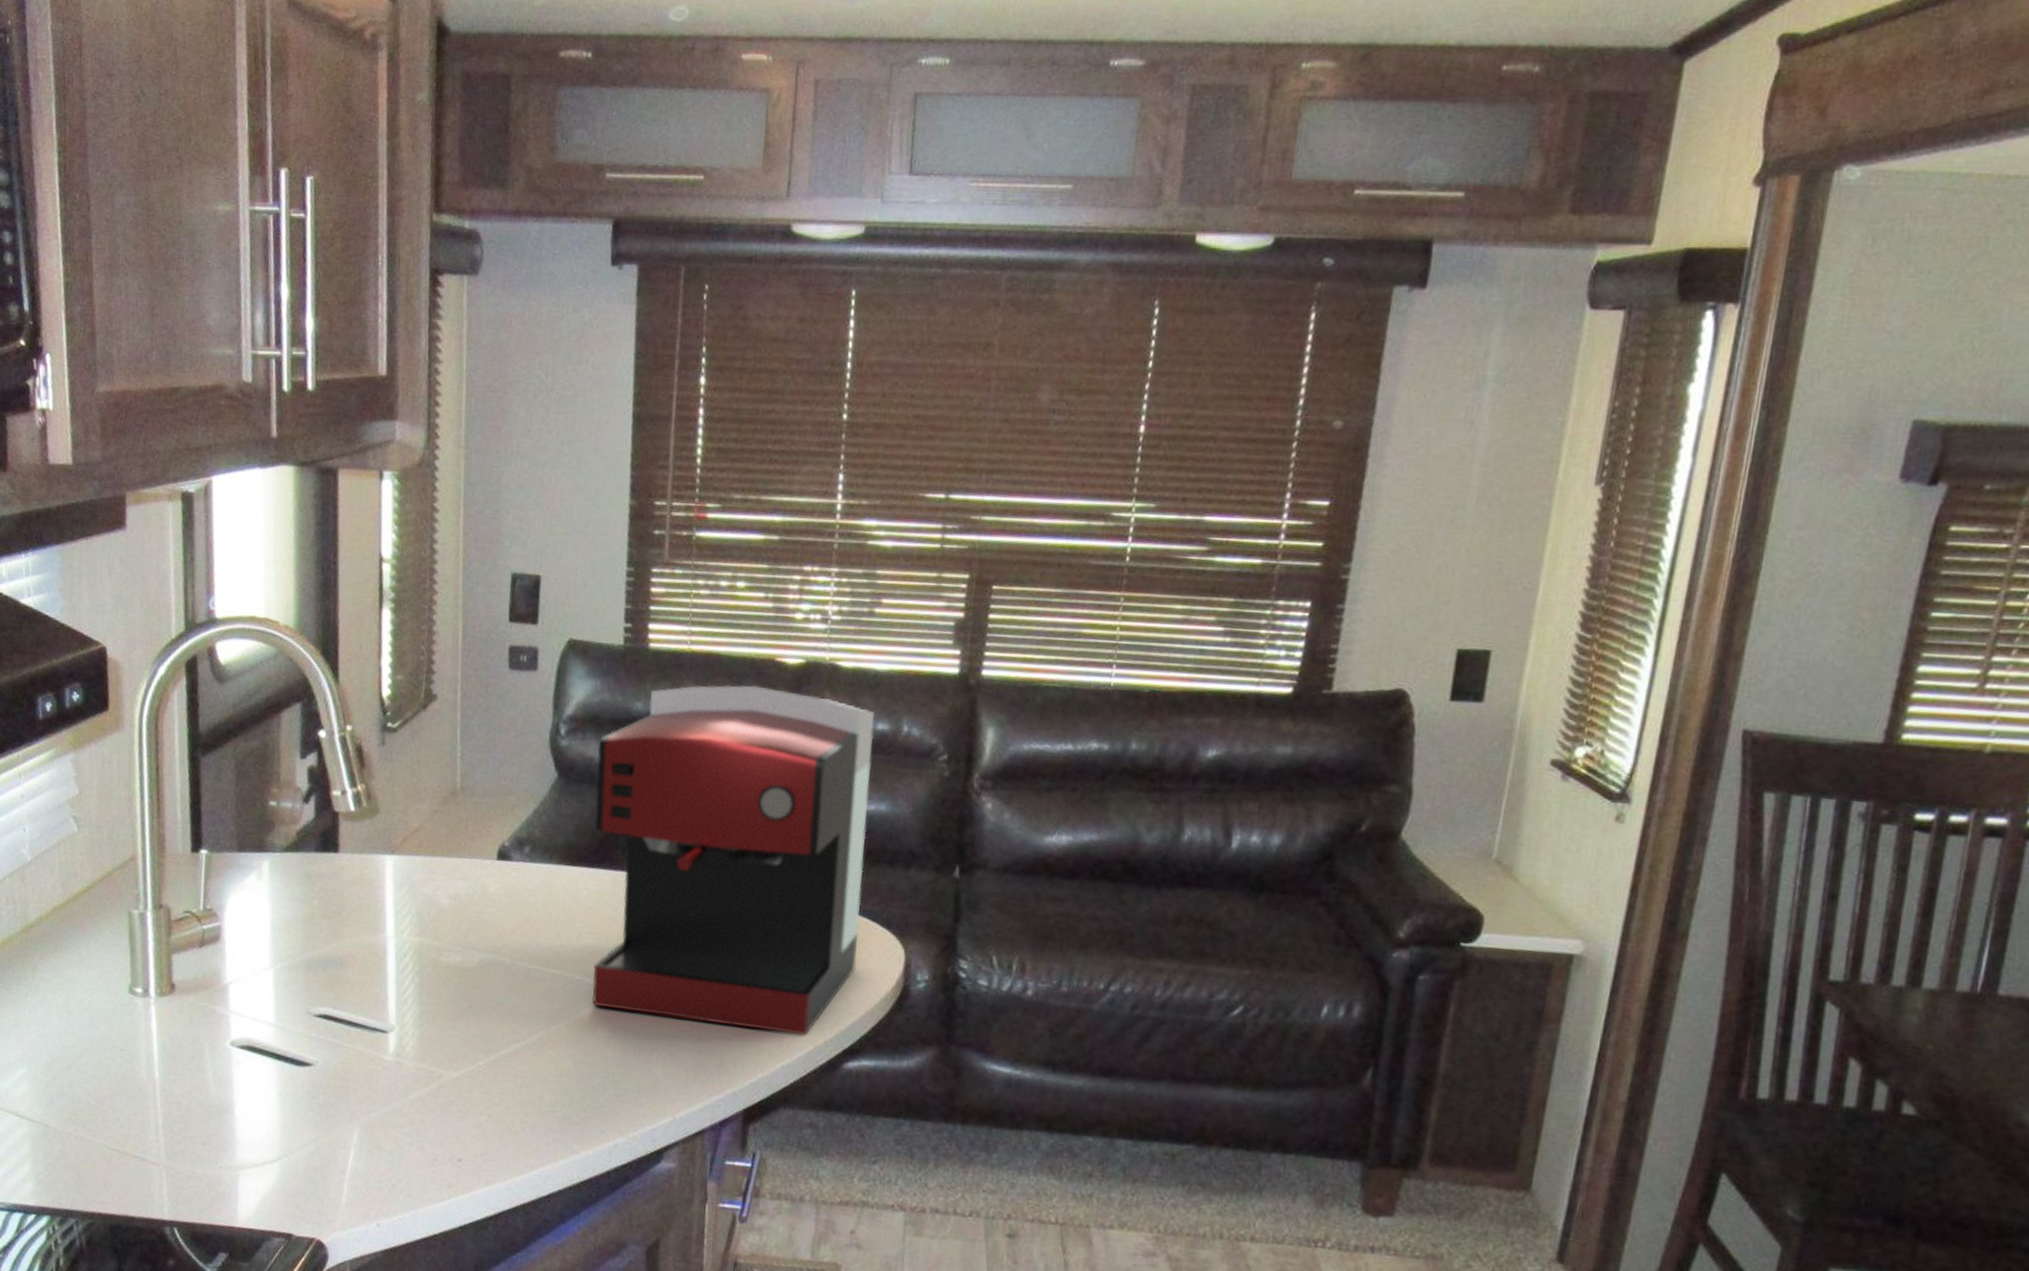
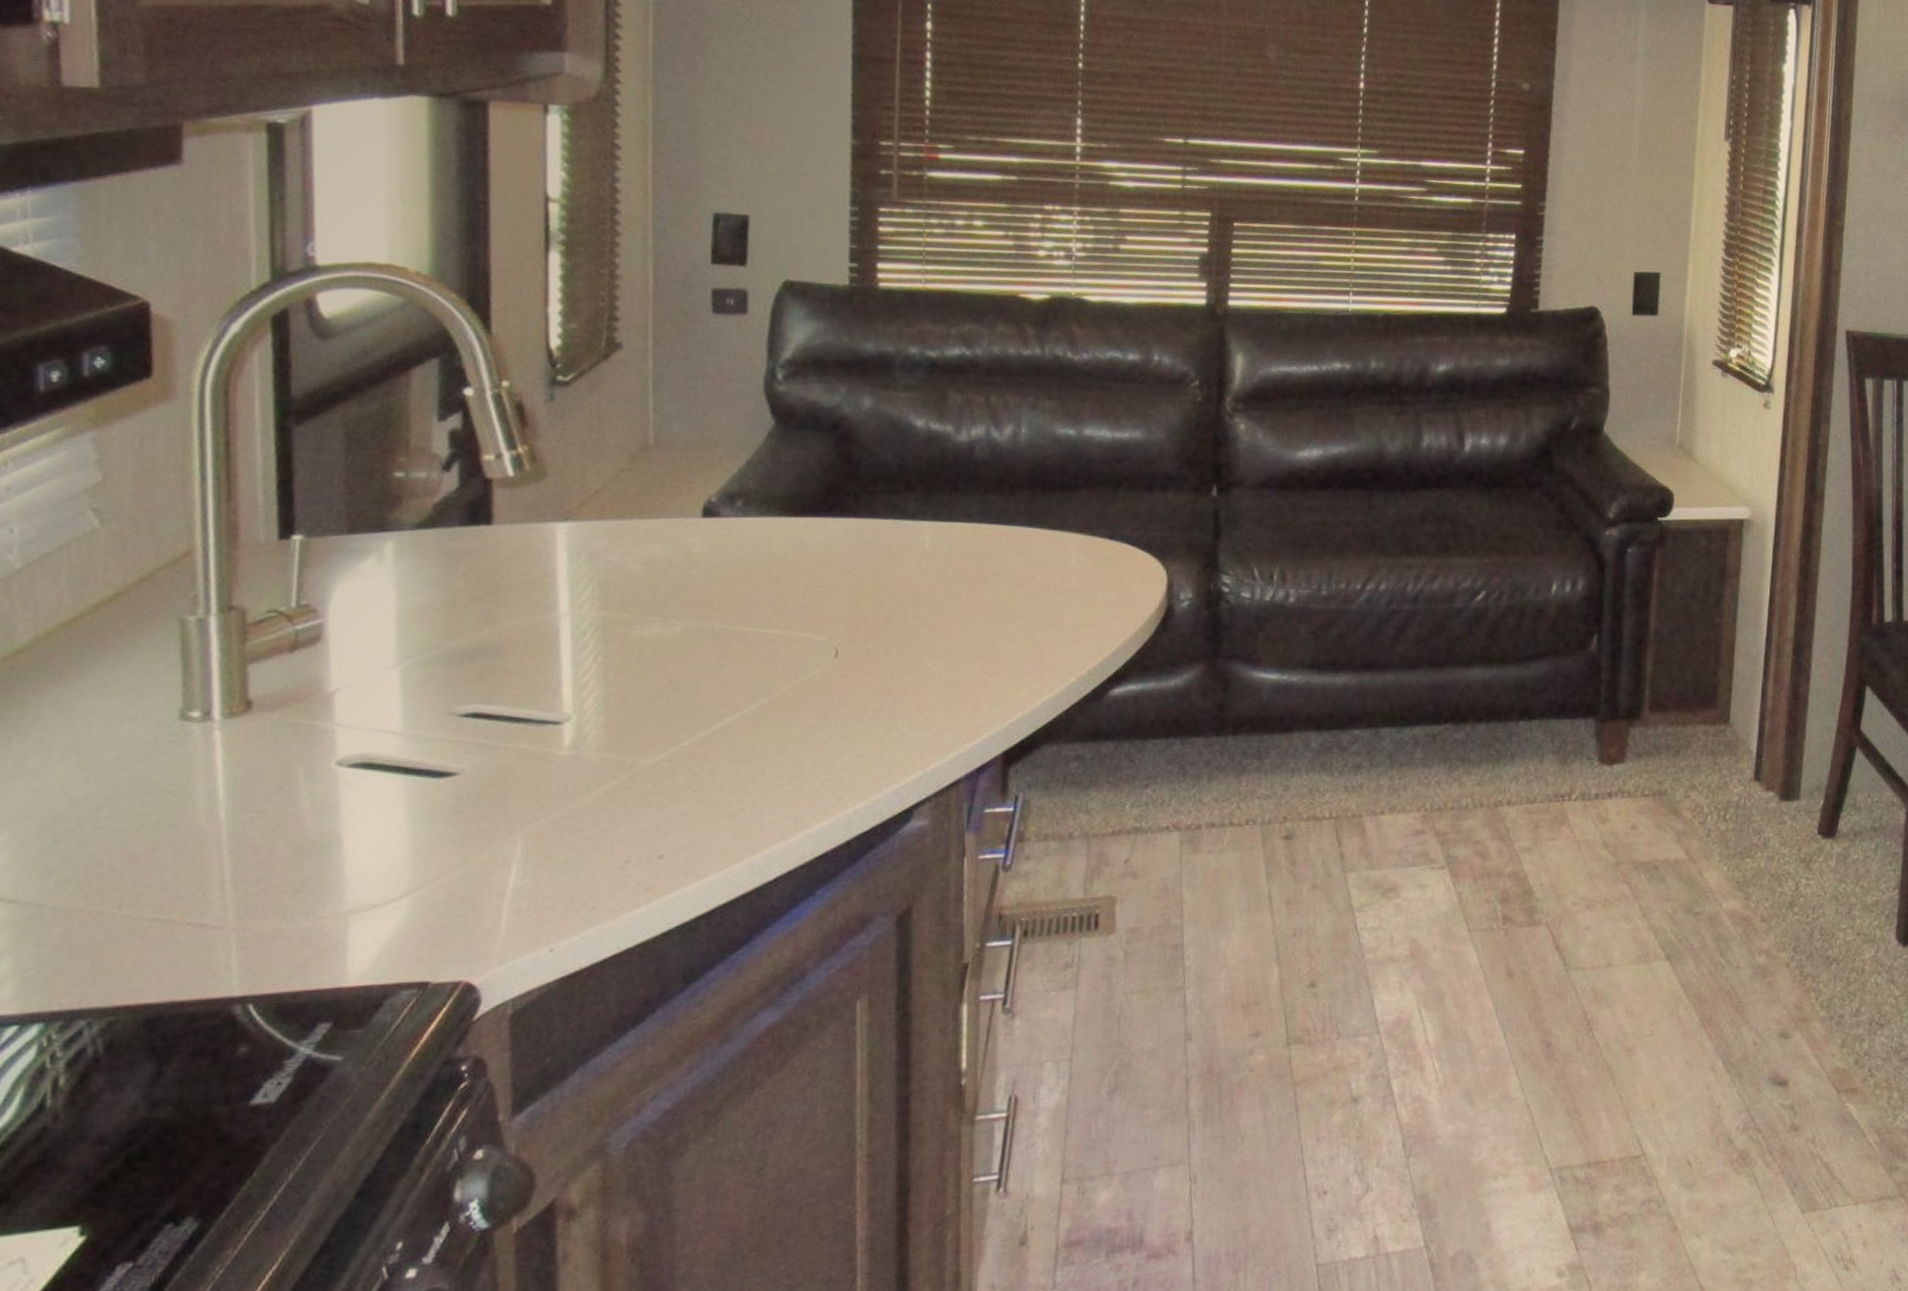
coffee maker: present [592,684,875,1036] -> none [821,321,1125,668]

